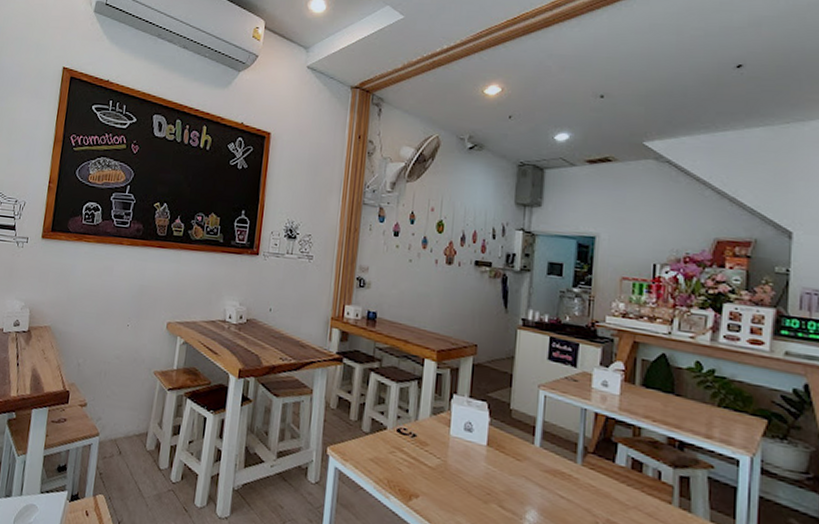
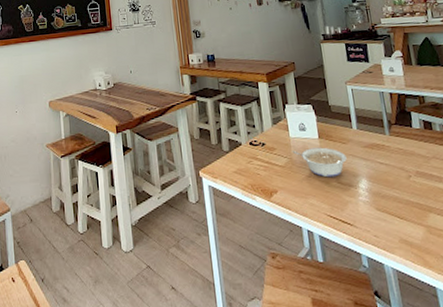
legume: none [448,452,518,499] -> present [292,147,347,178]

